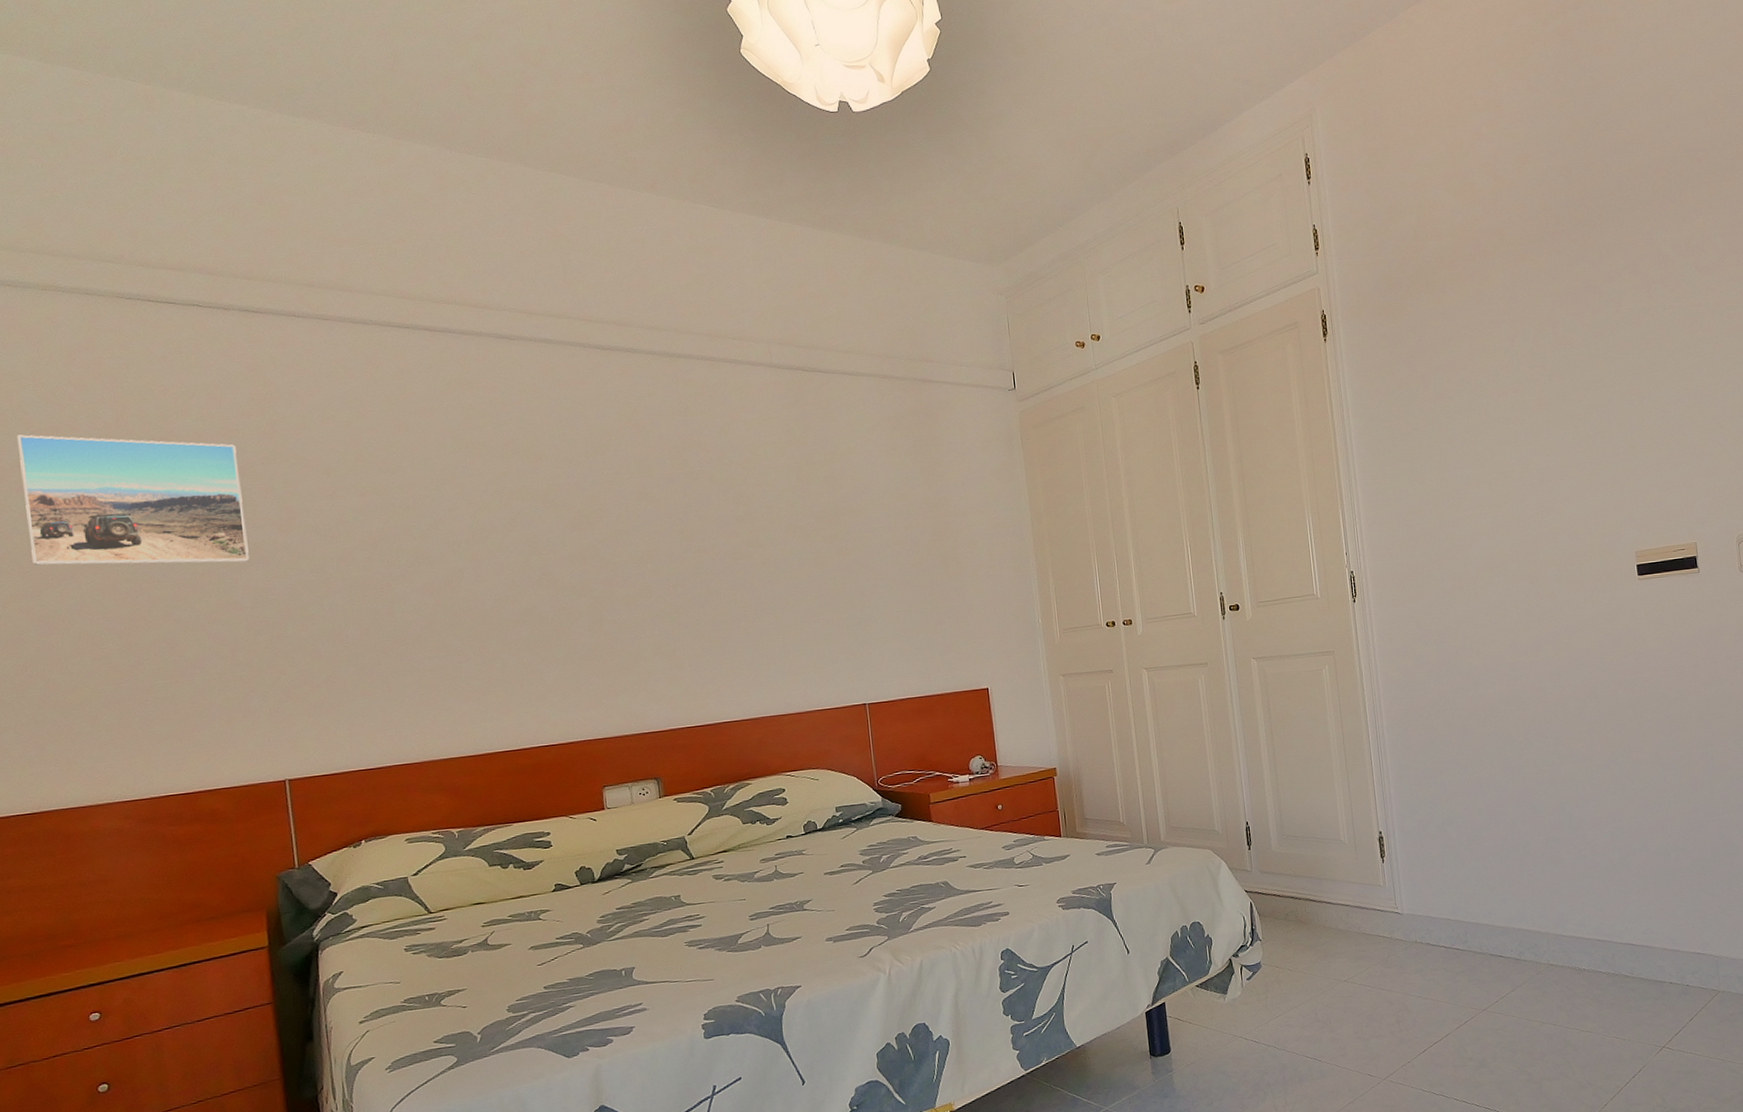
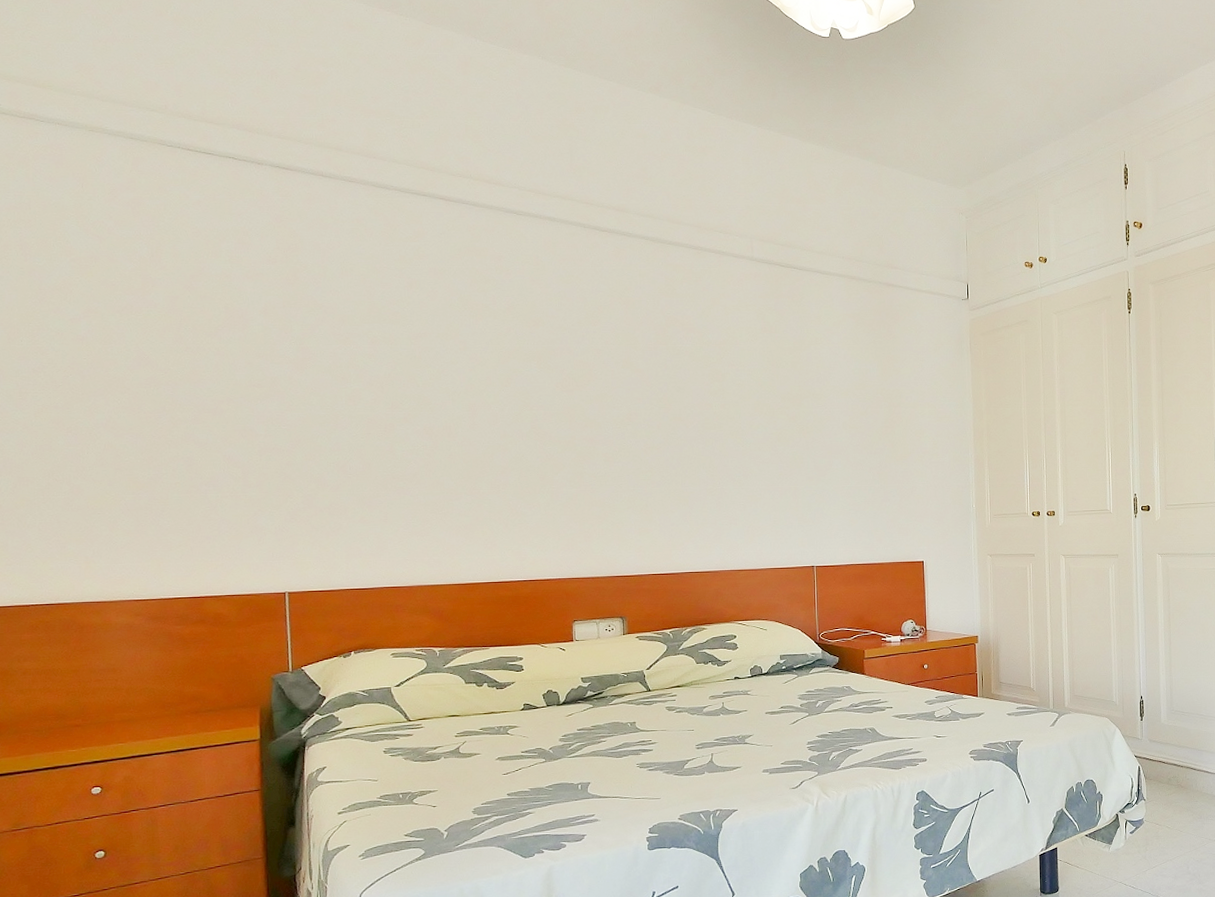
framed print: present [16,434,250,566] -> none [57,261,266,395]

